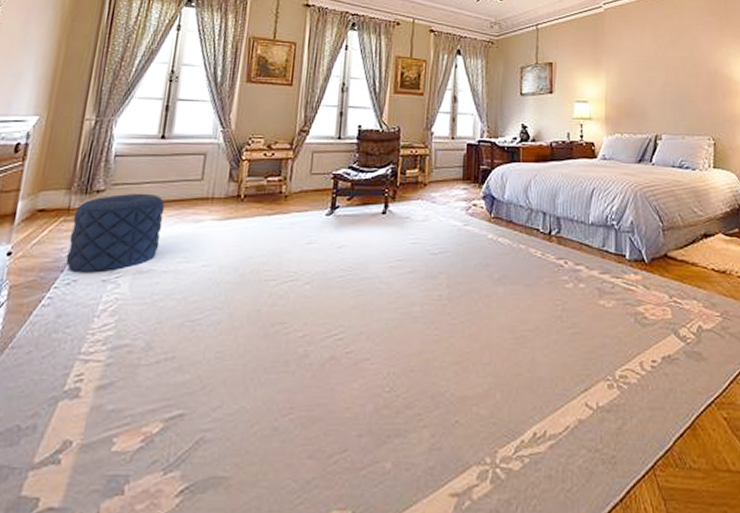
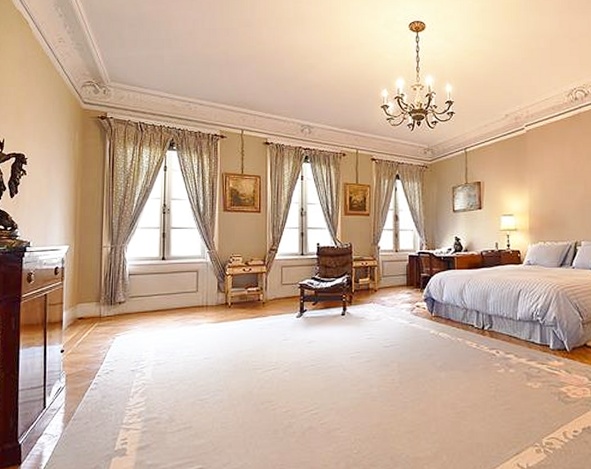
pouf: present [65,193,165,273] -> none [103,303,171,365]

